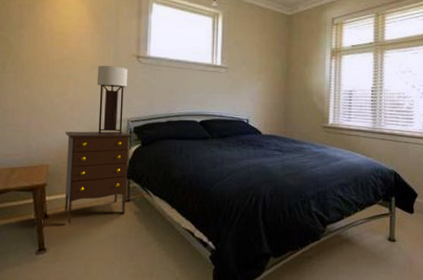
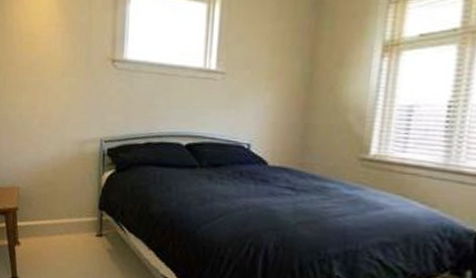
dresser: present [64,131,133,224] -> none [34,150,106,254]
table lamp: present [96,66,128,134] -> none [67,73,102,157]

